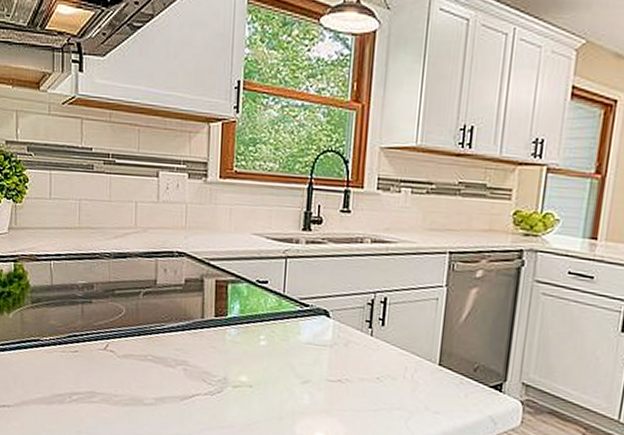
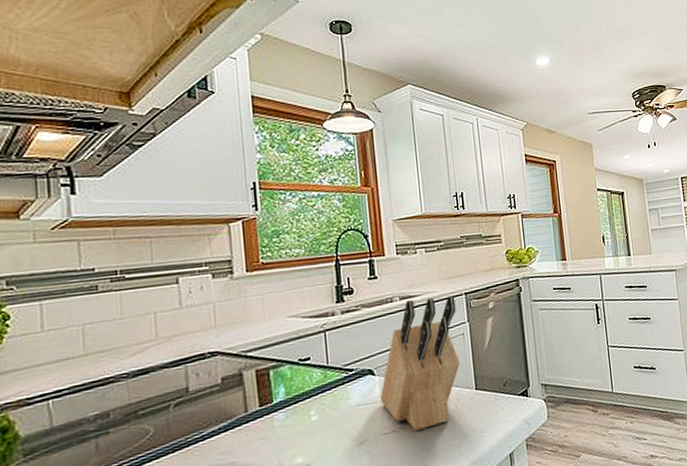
knife block: none [331,245,436,390] -> present [380,296,460,431]

